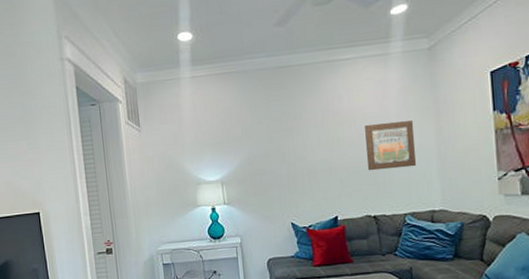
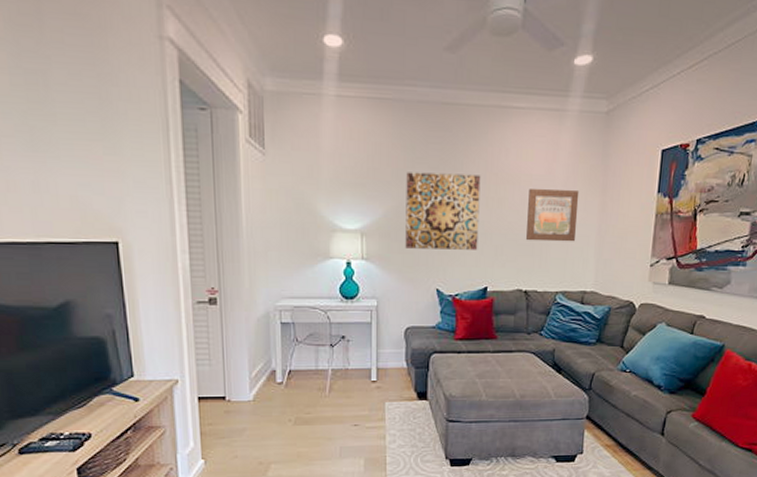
wall art: none [254,120,325,191] -> present [405,172,481,250]

